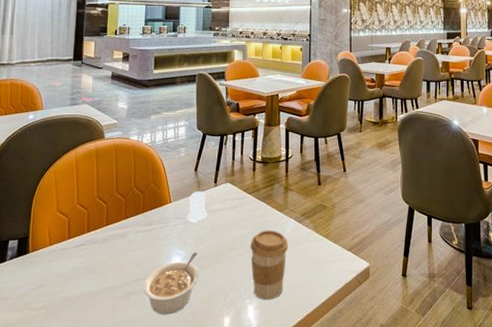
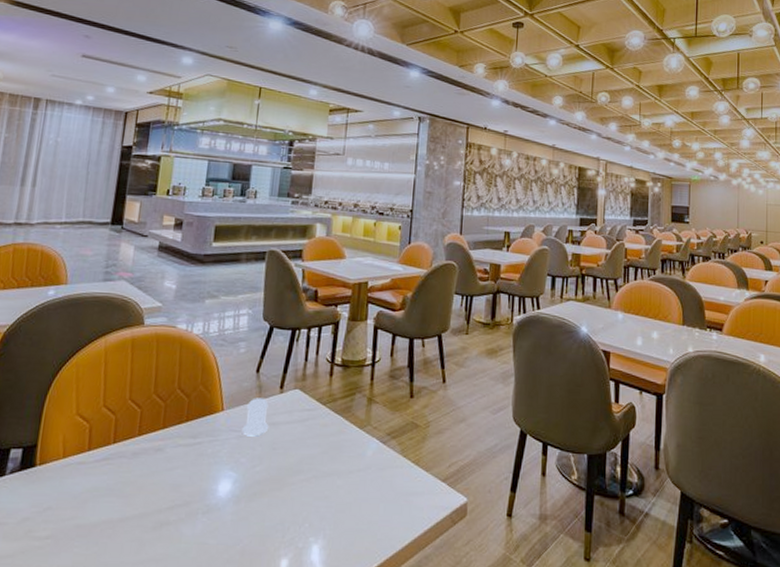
legume: present [143,252,199,315] -> none [180,474,253,553]
coffee cup: present [250,230,289,300] -> none [319,450,369,539]

